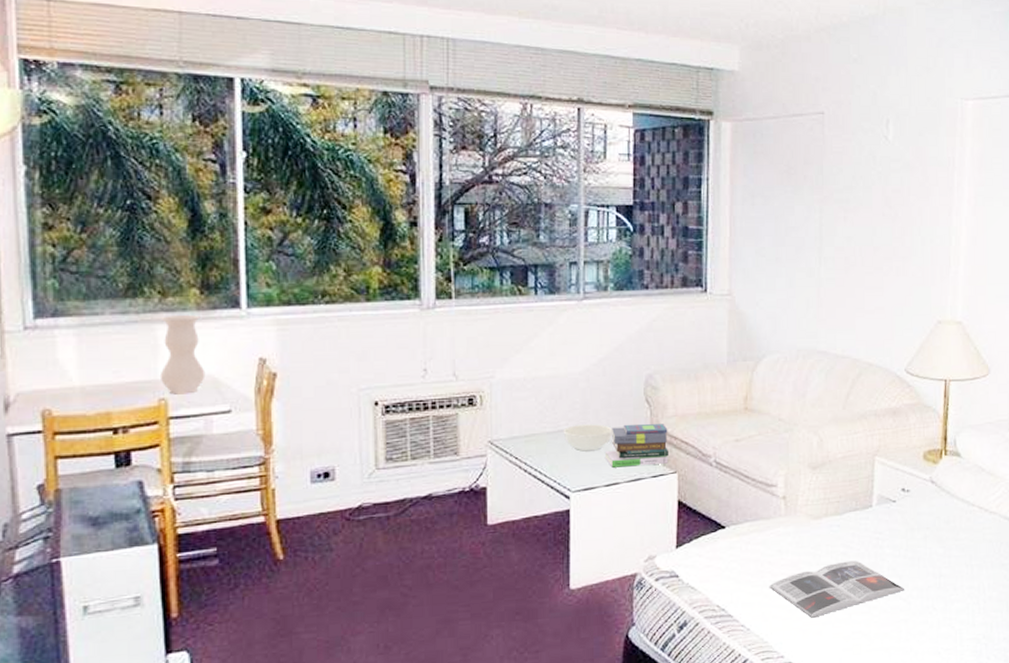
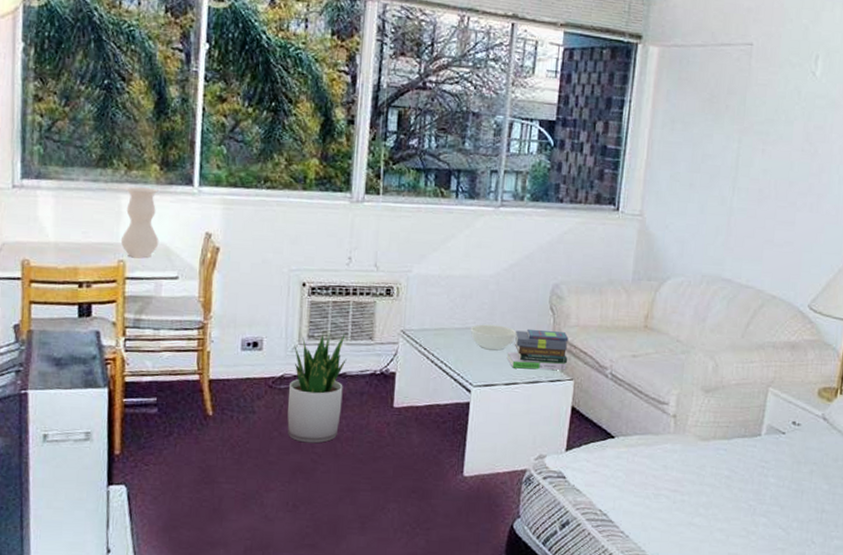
planter: none [368,452,431,576] -> present [287,333,347,444]
magazine: present [769,560,904,618] -> none [651,484,785,535]

